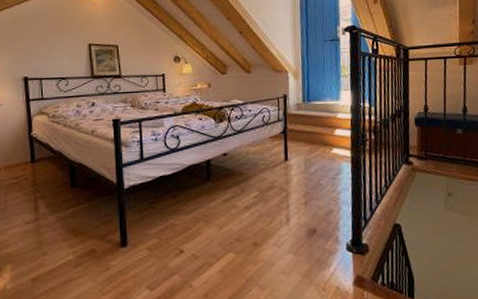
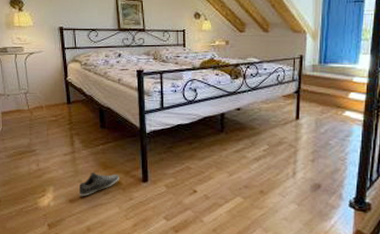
shoe: none [43,240,93,272] -> present [78,172,119,196]

